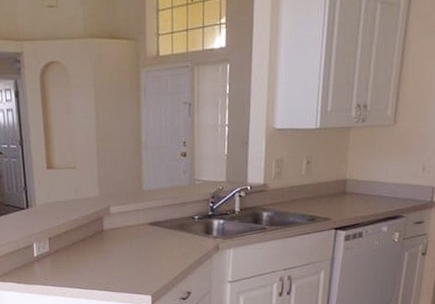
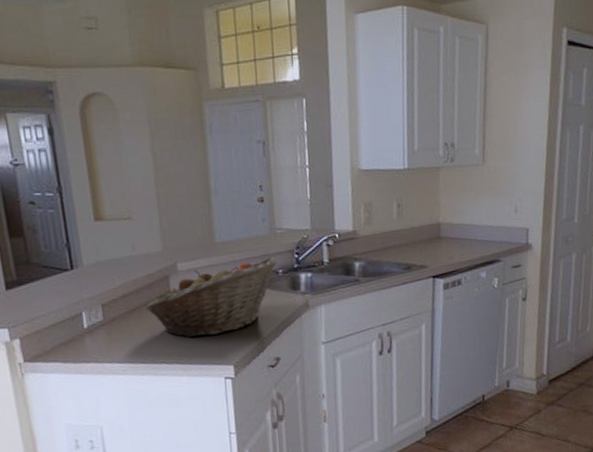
fruit basket: none [82,204,194,270] -> present [145,256,277,339]

